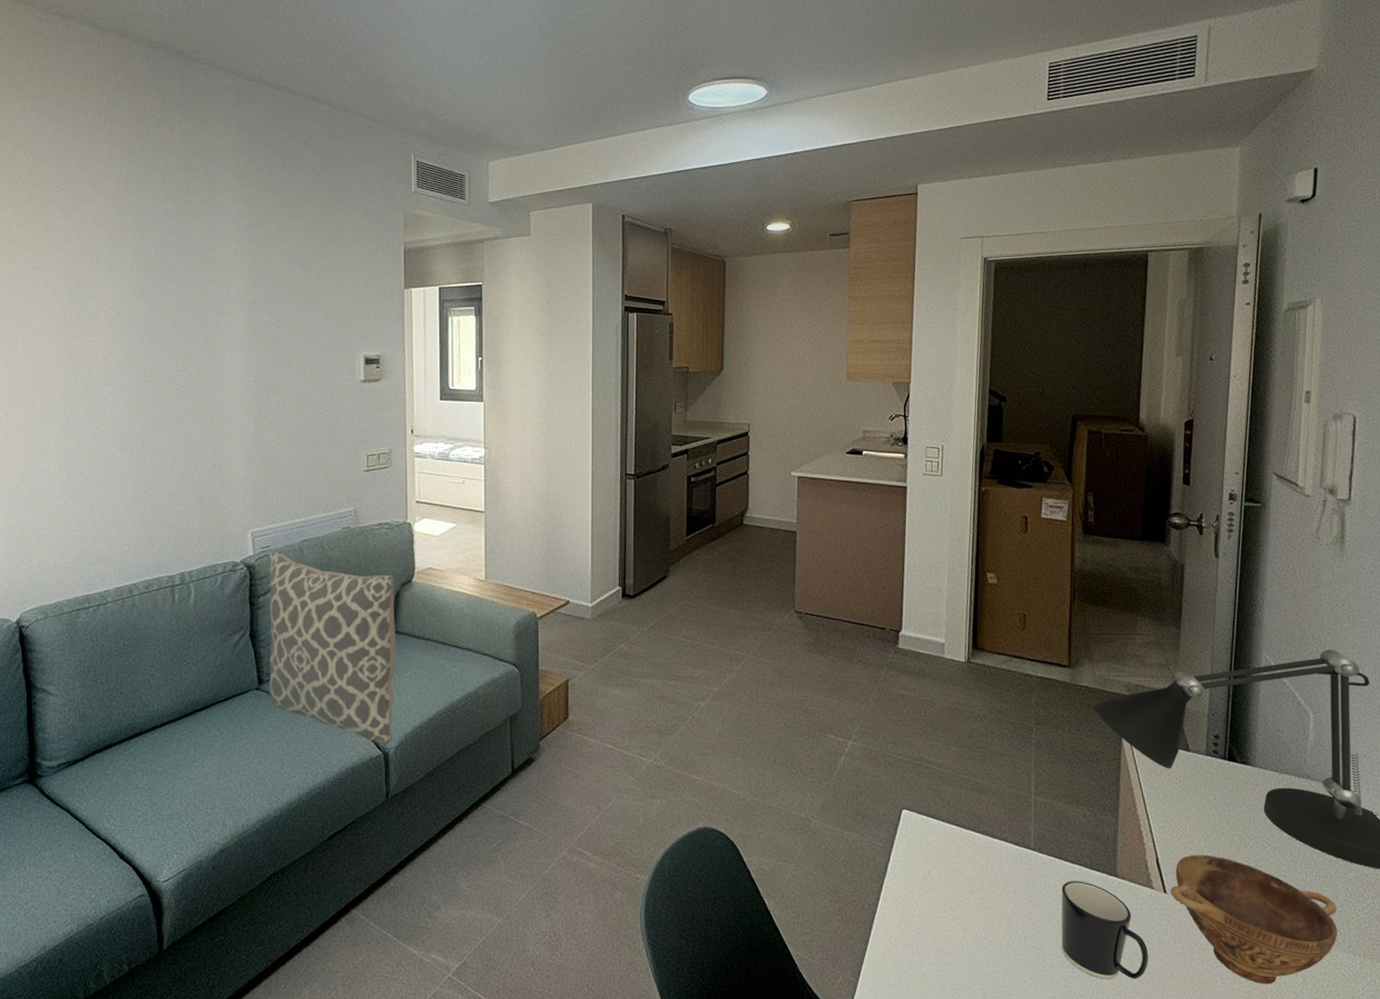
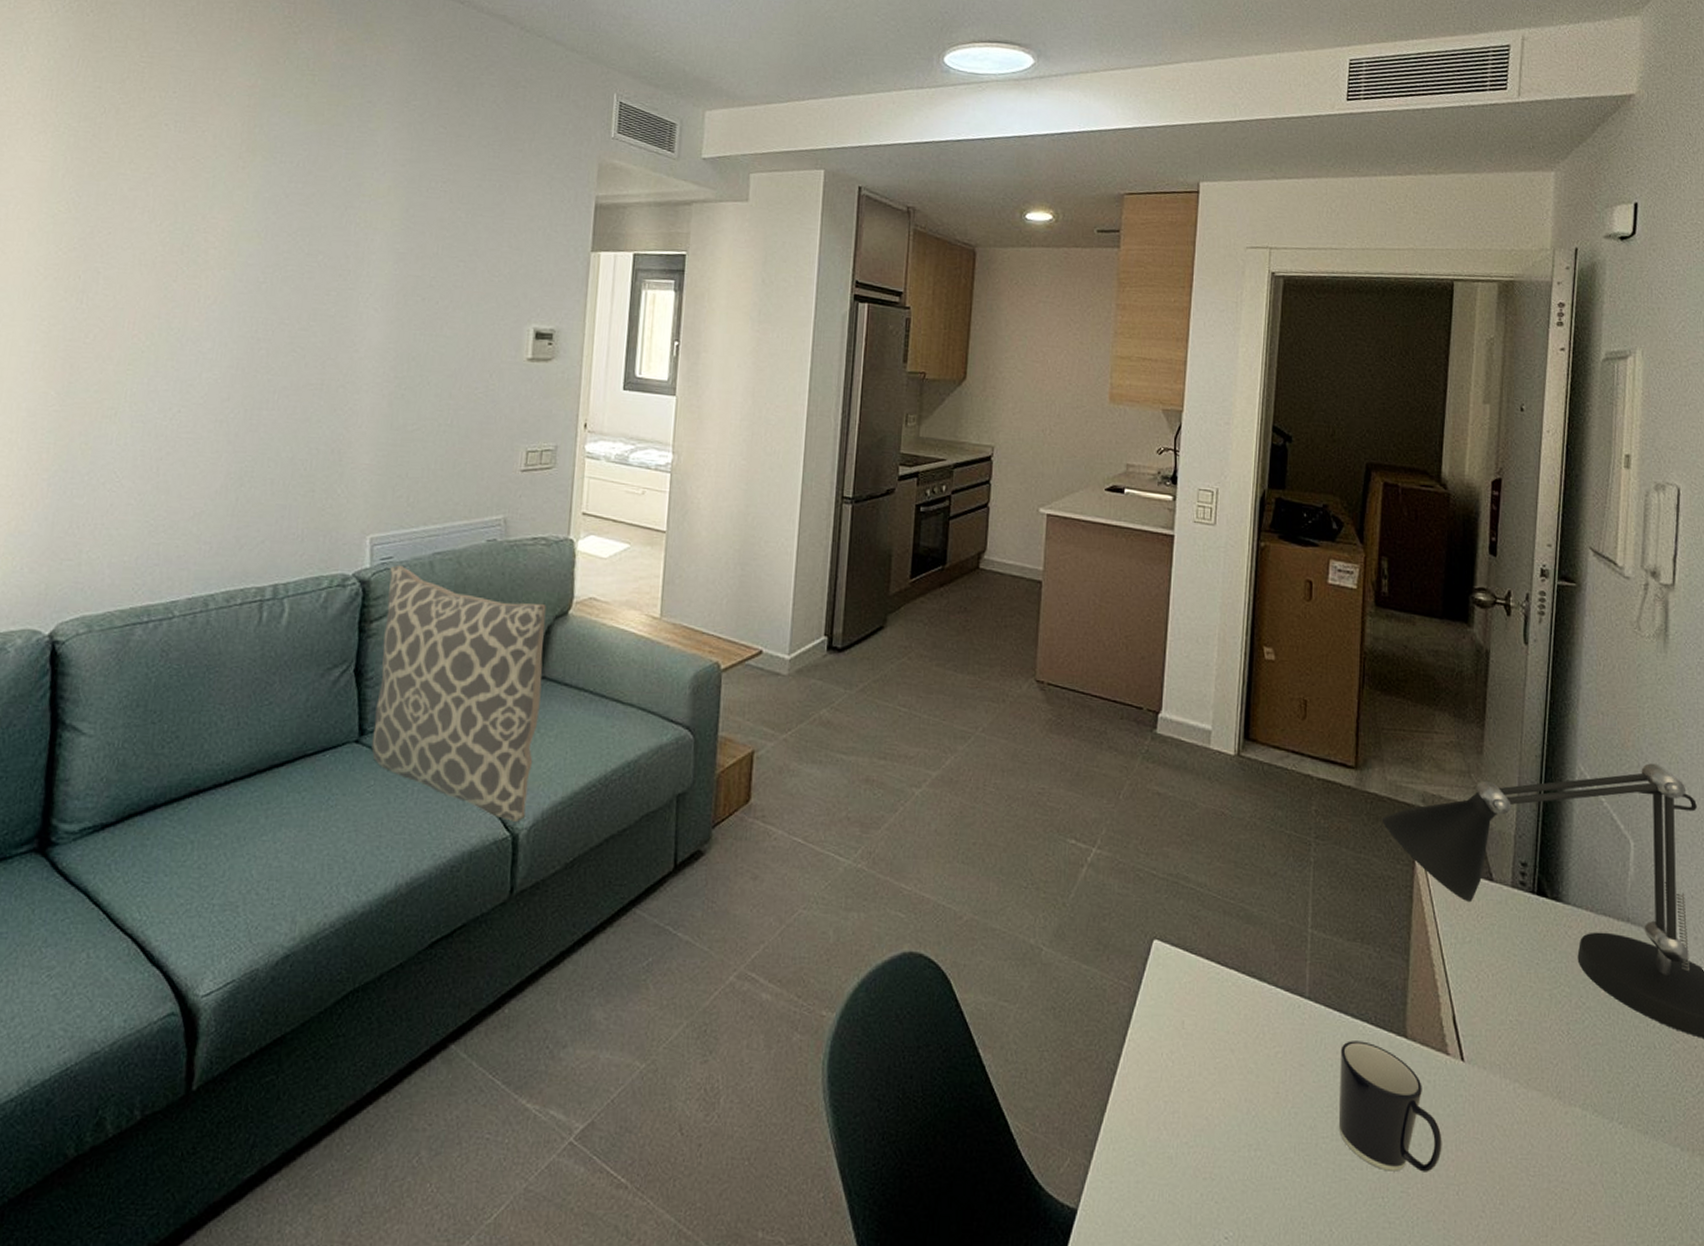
bowl: present [1171,854,1338,985] -> none [1469,1012,1663,1185]

